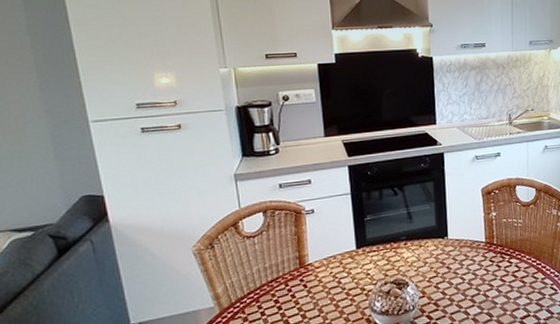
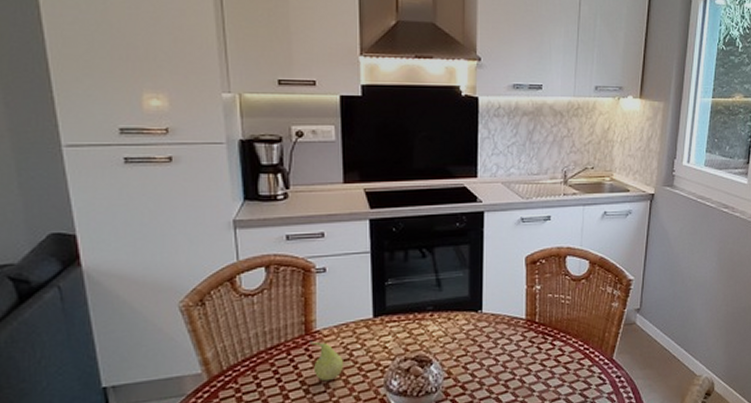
fruit: none [304,273,333,307] -> present [310,341,343,382]

